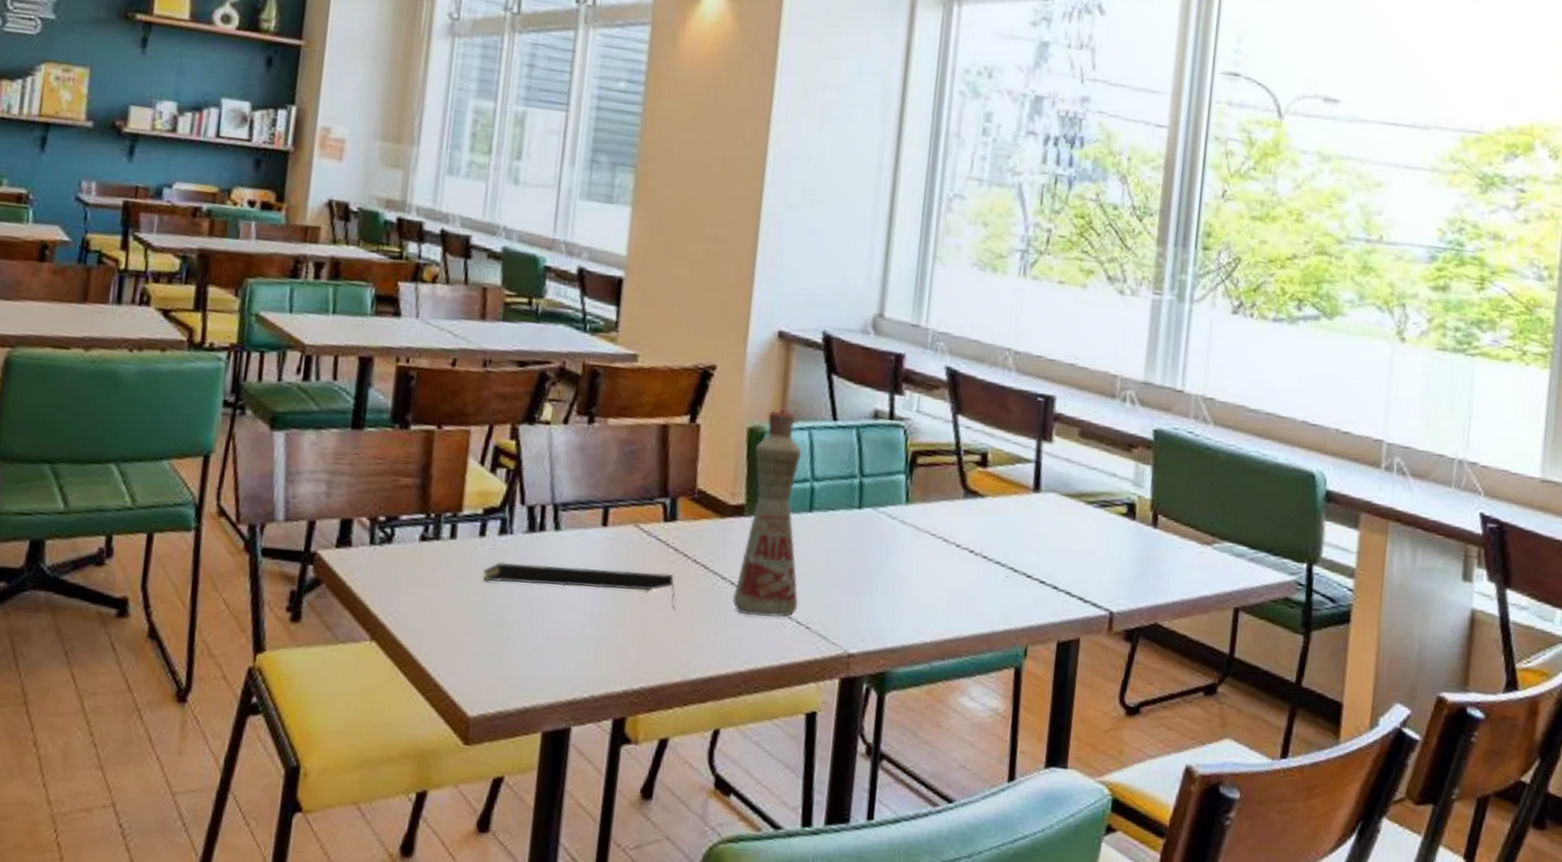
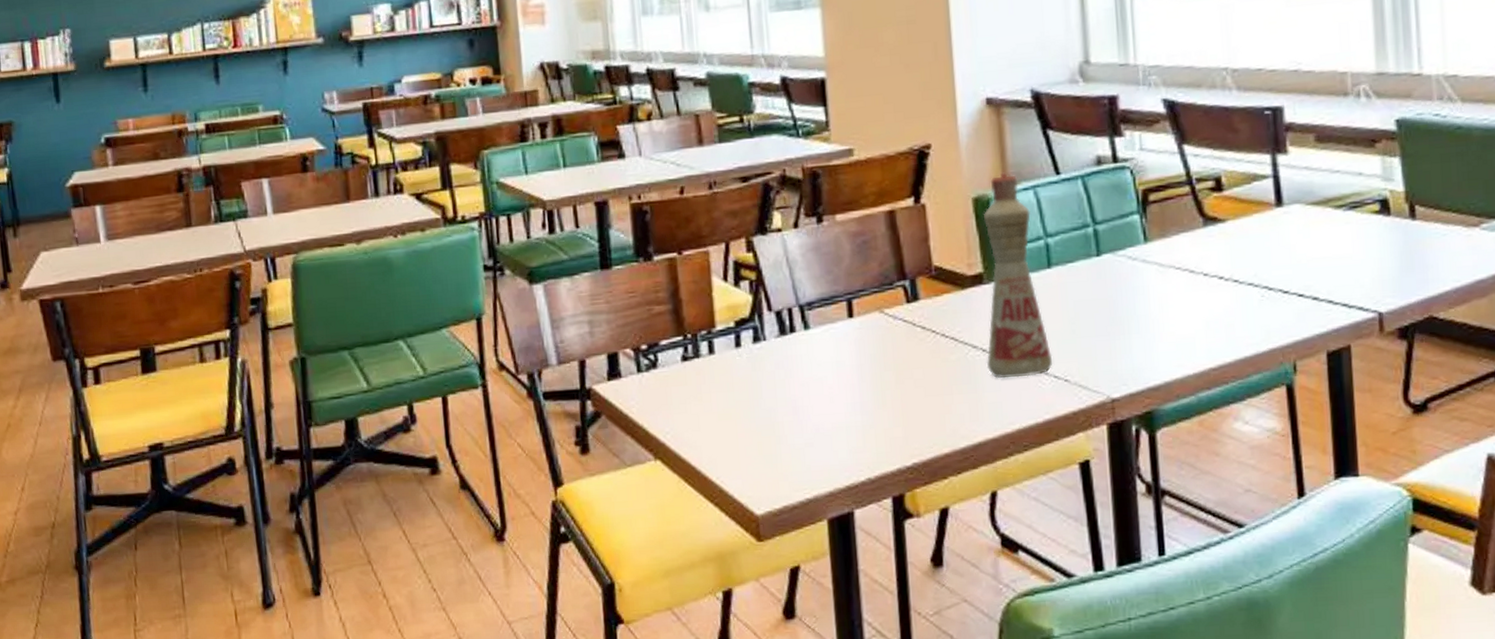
notepad: present [482,562,676,611] -> none [744,351,933,388]

